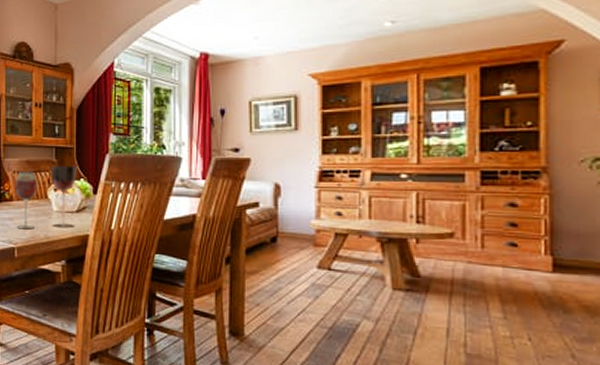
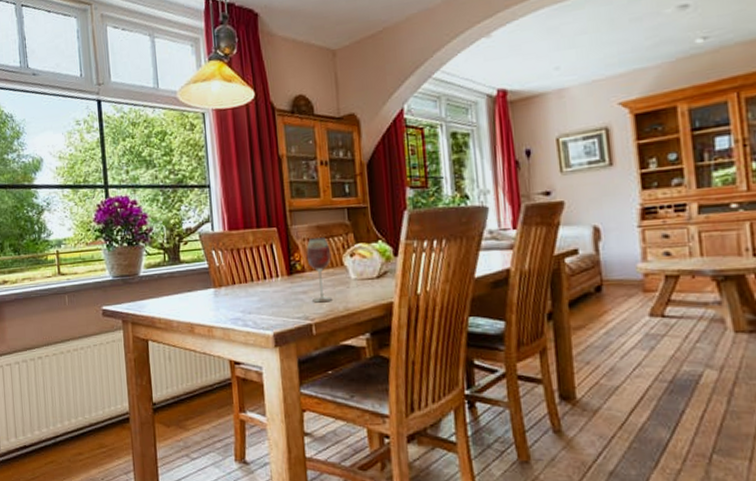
wineglass: present [50,165,77,227] -> none [344,226,377,297]

